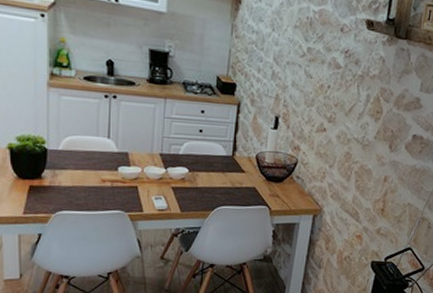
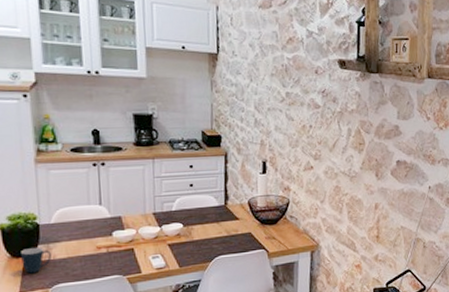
mug: none [28,171,56,197] -> present [21,248,51,274]

